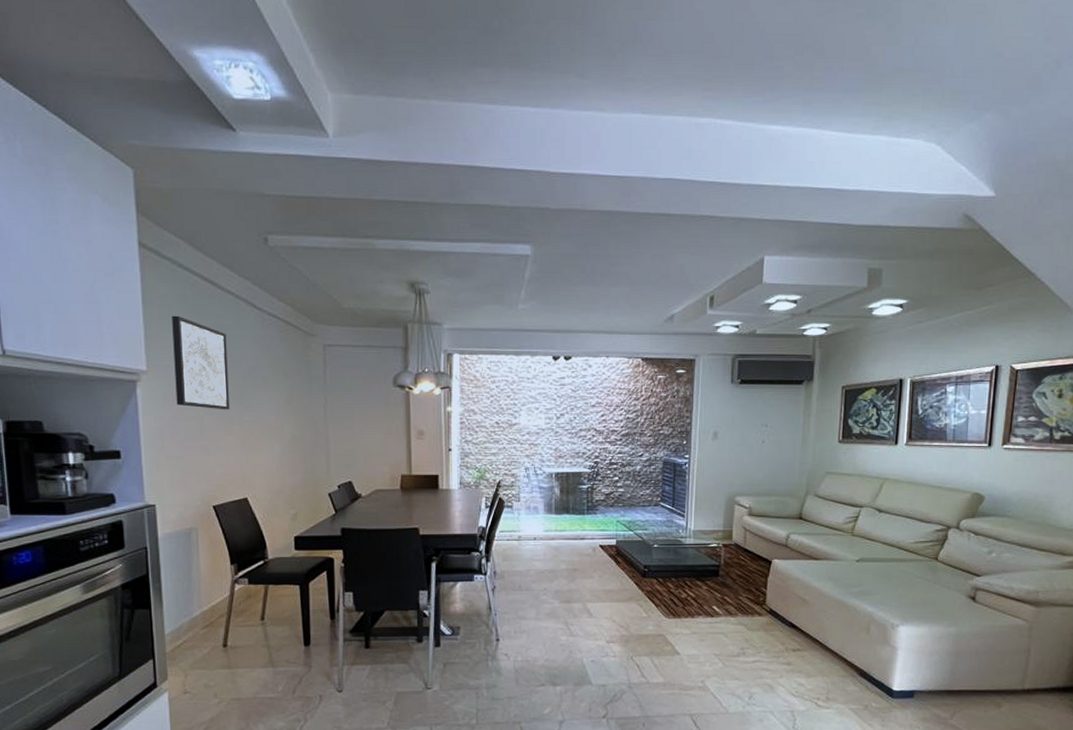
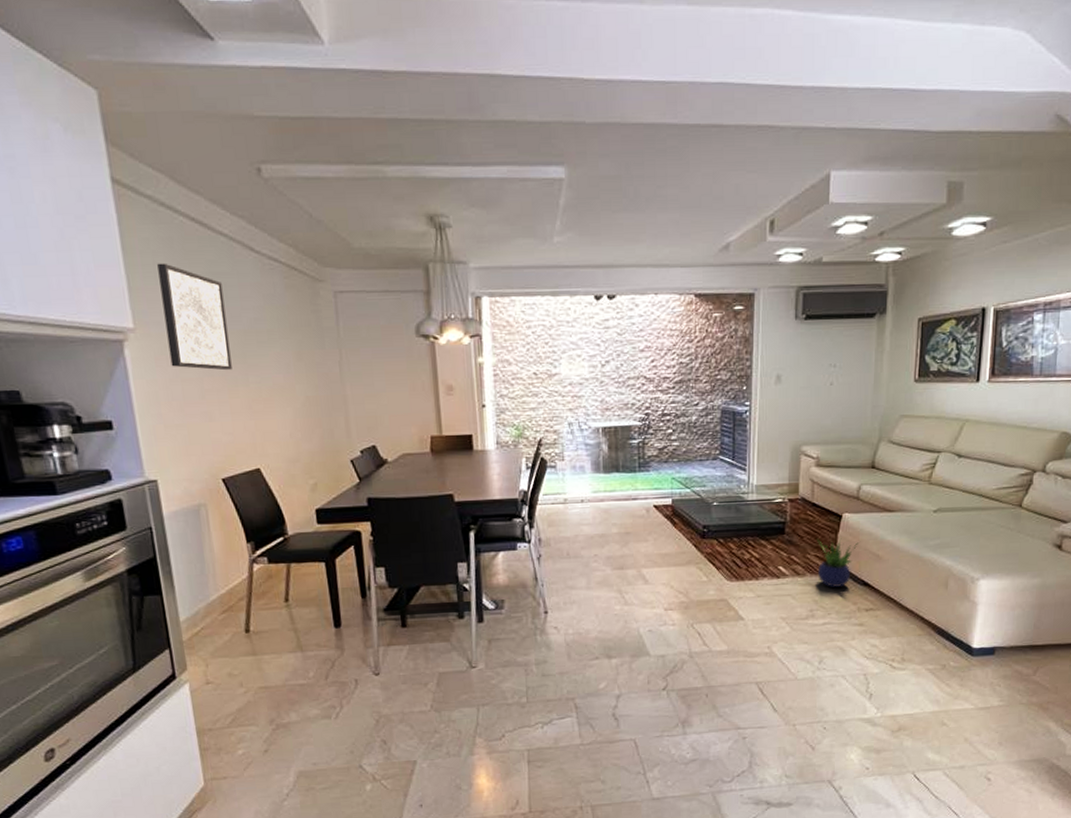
potted plant: none [748,581,788,627] -> present [816,538,859,587]

